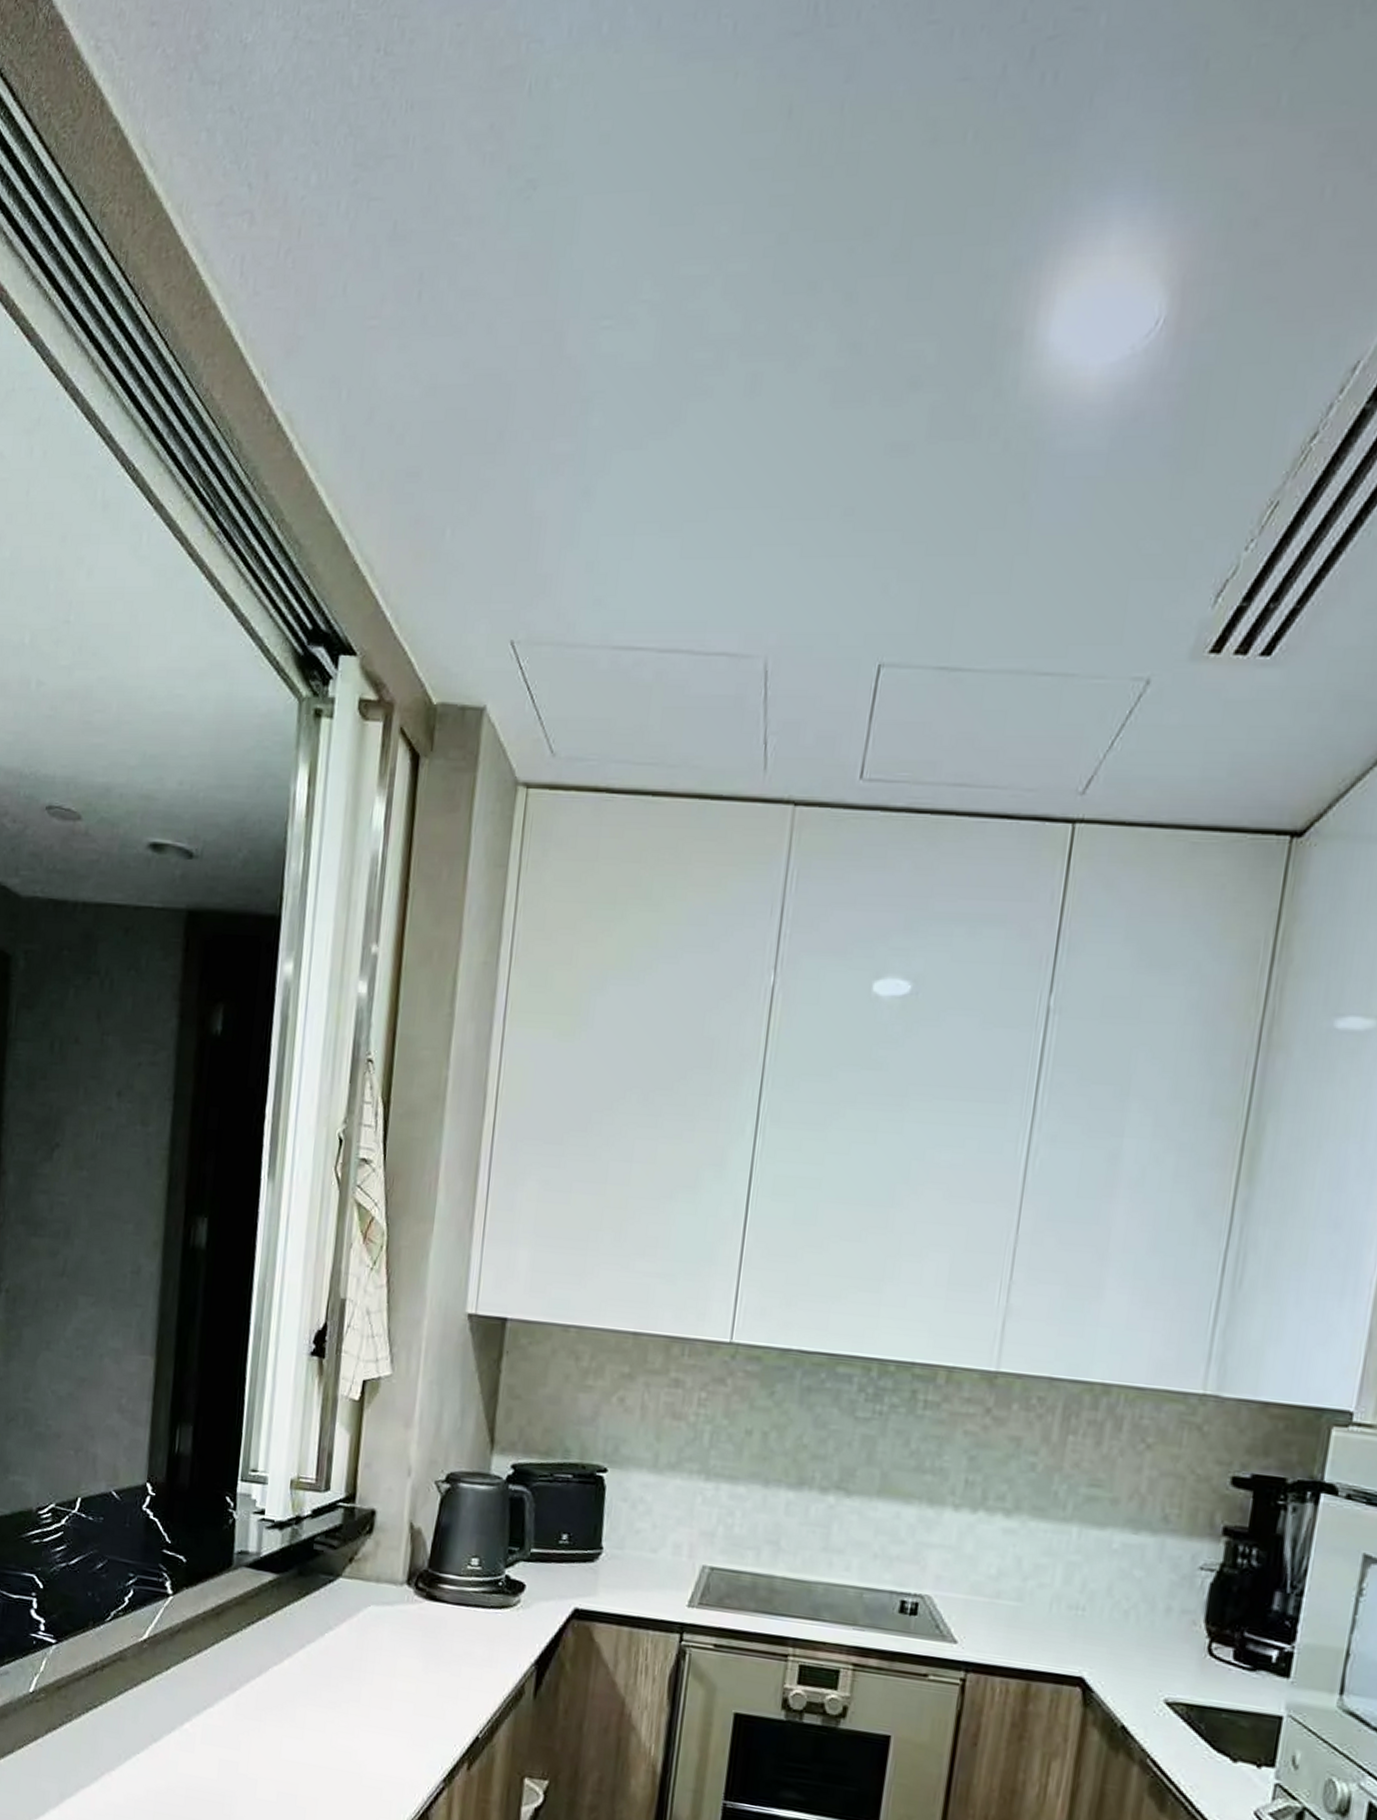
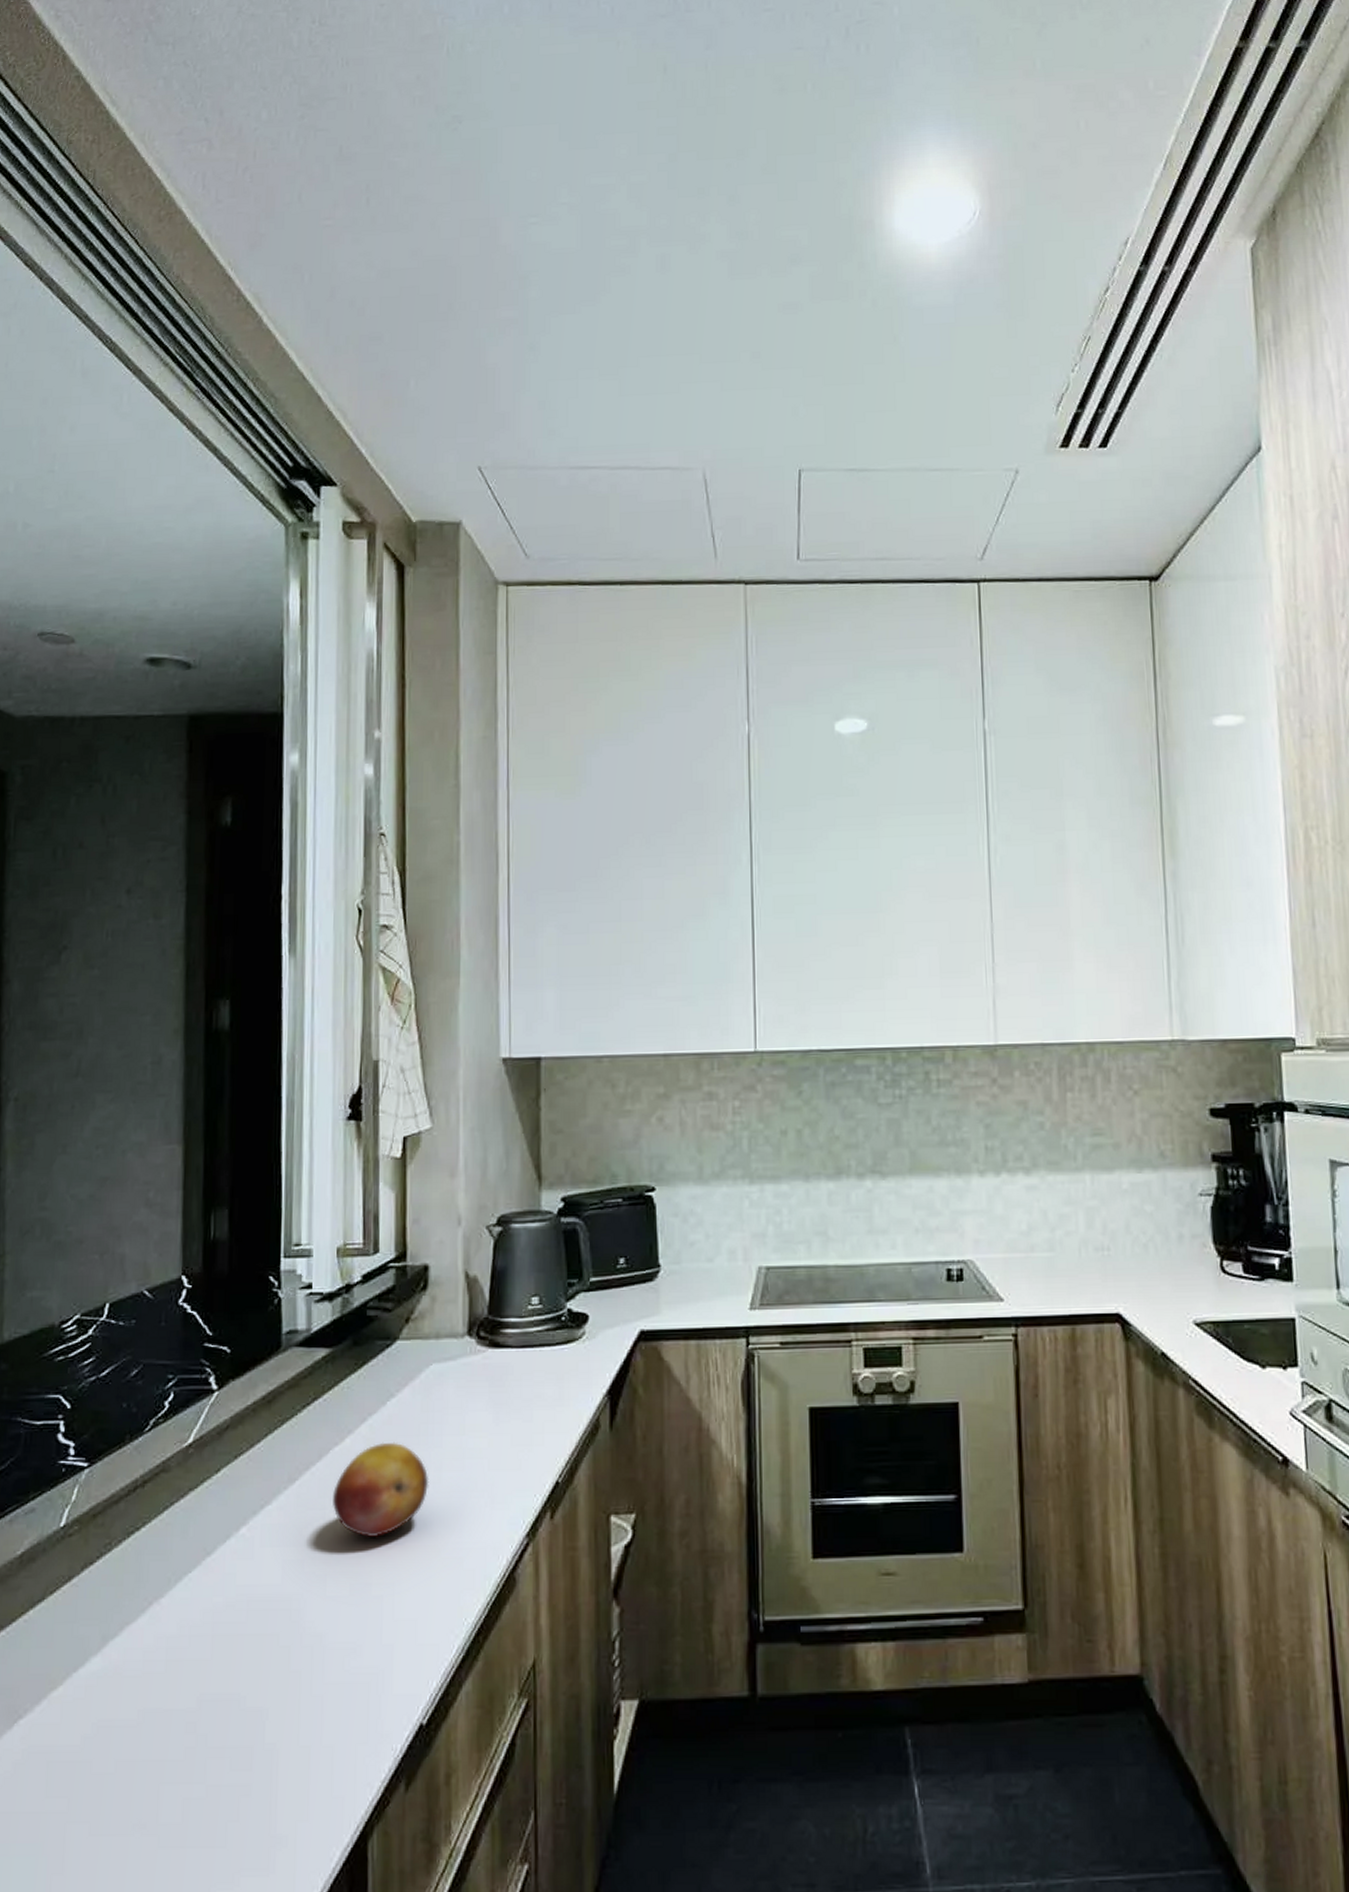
fruit: none [268,1670,358,1756] -> present [333,1442,429,1538]

